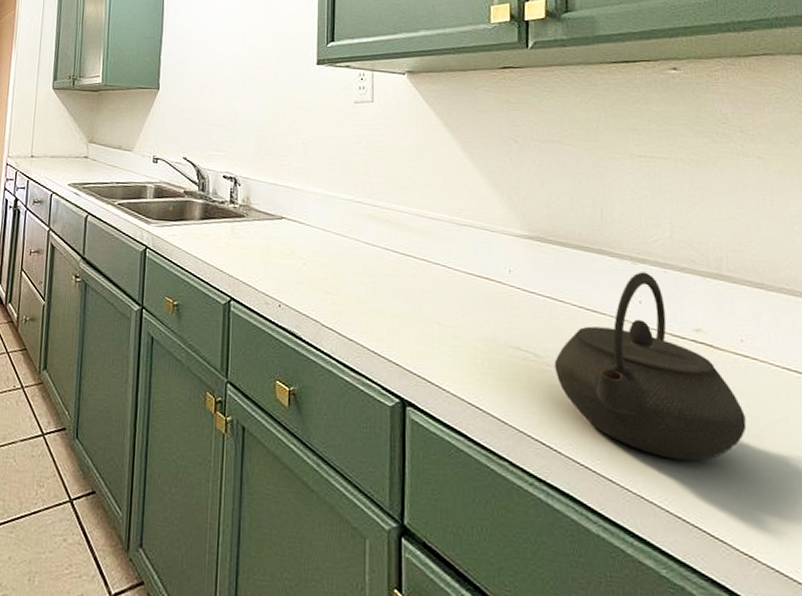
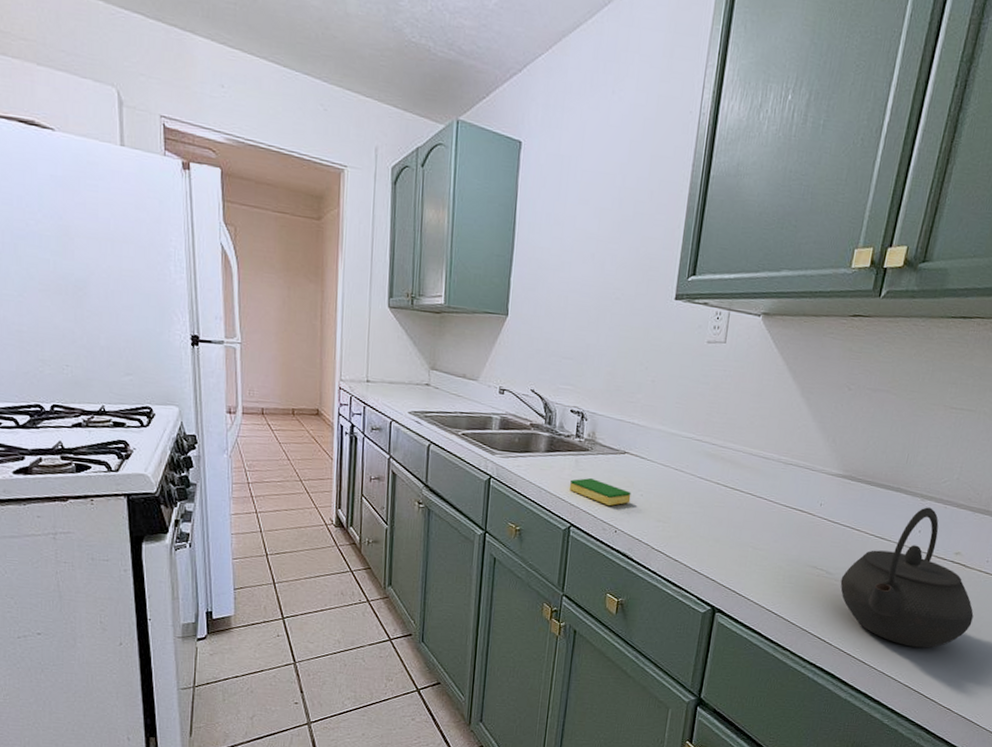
dish sponge: none [226,246,293,276] -> present [569,478,632,506]

